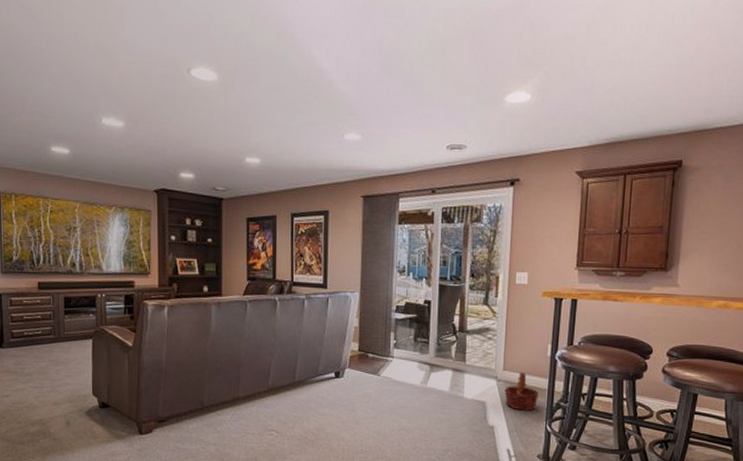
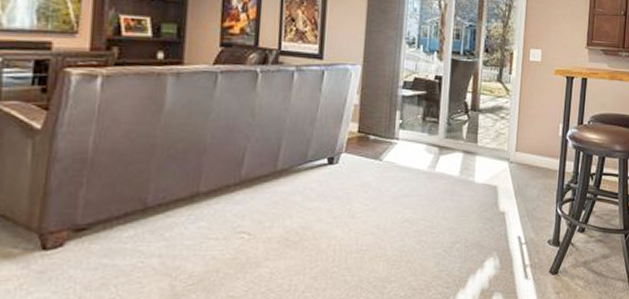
basket: present [504,372,540,411] -> none [516,153,551,194]

